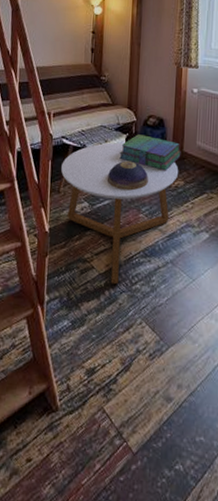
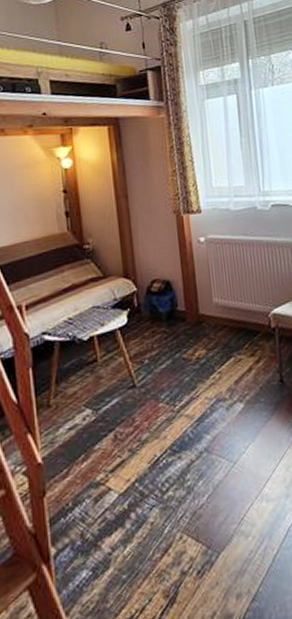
coffee table: present [61,143,179,285] -> none [47,322,198,502]
decorative bowl: present [107,160,148,191] -> none [110,341,163,381]
stack of books: present [119,134,181,171] -> none [122,305,198,344]

